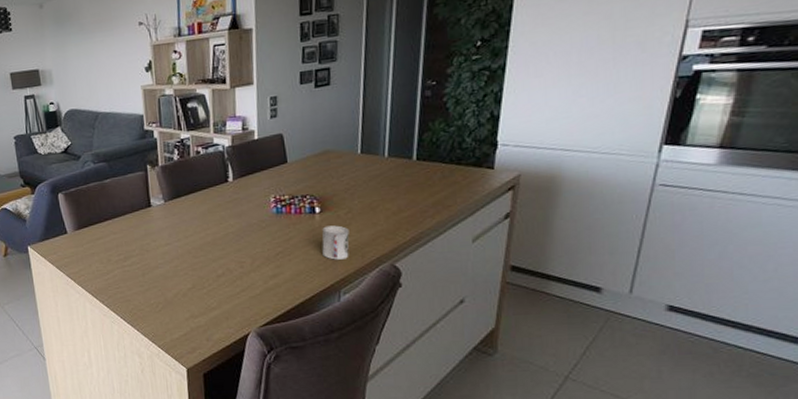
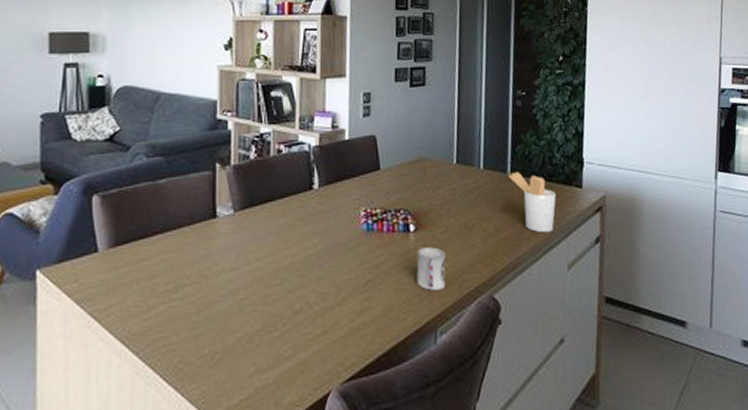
utensil holder: none [413,157,464,211] -> present [508,171,556,233]

